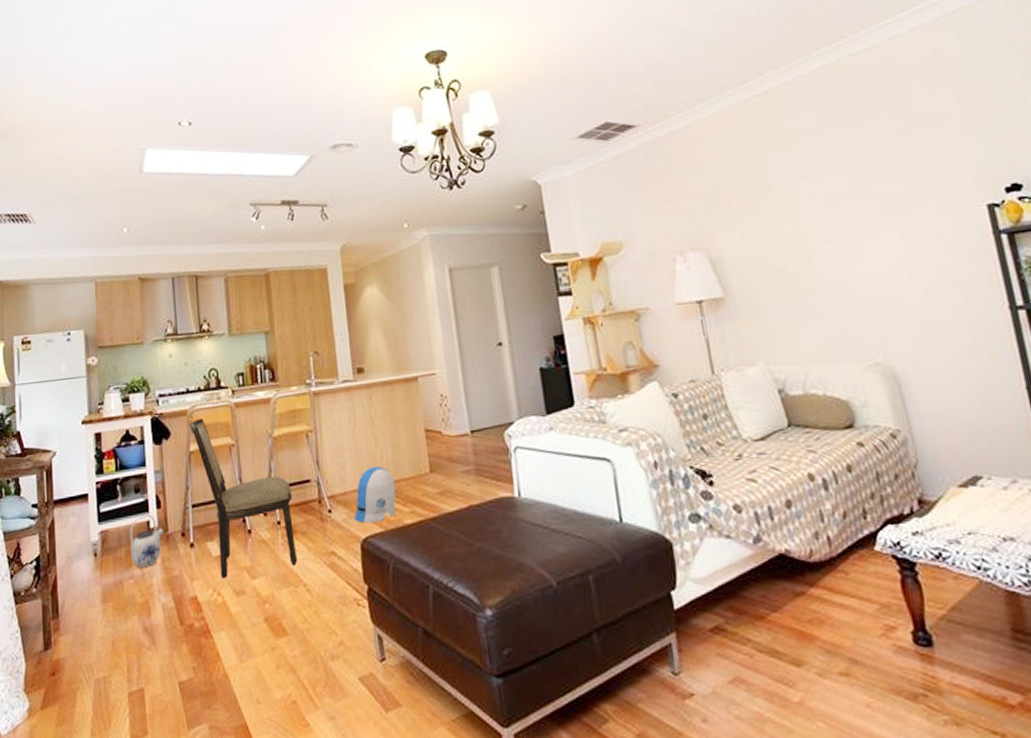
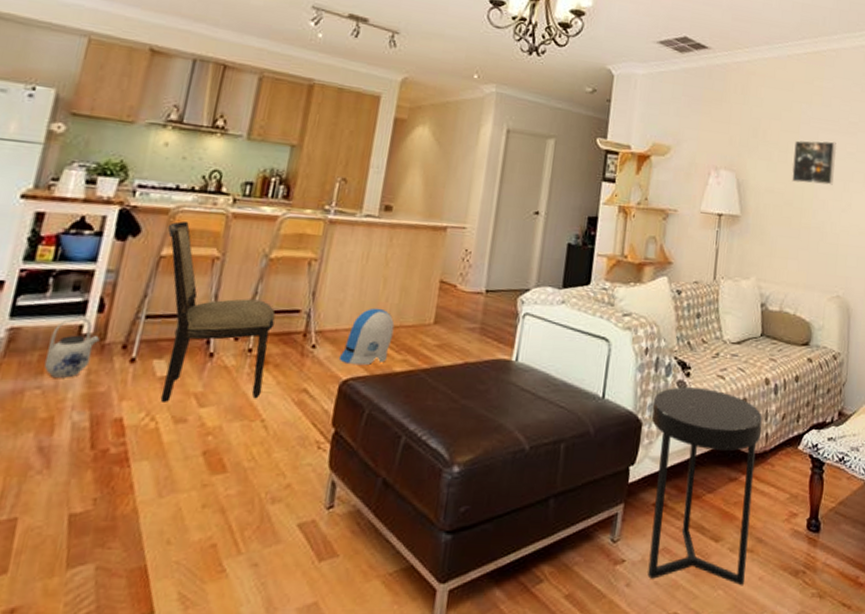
side table: none [677,495,848,716] -> present [647,387,762,586]
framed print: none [768,186,832,245] -> present [791,140,837,185]

